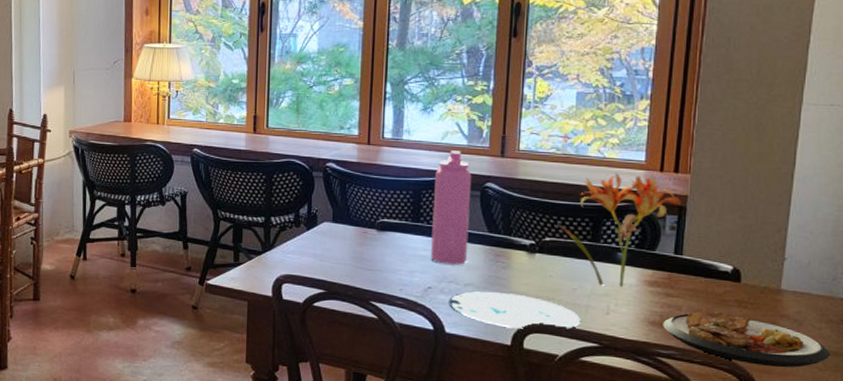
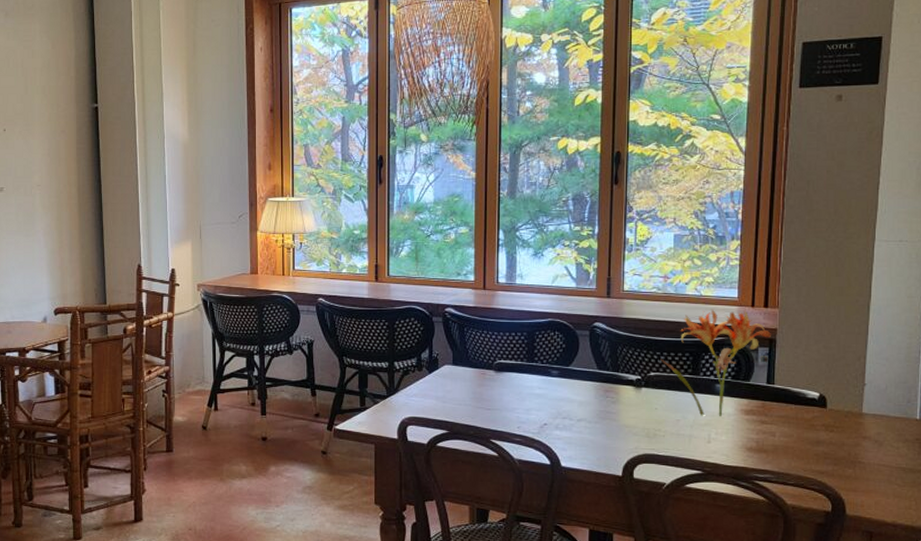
water bottle: present [431,150,472,265] -> none [546,293,581,401]
plate: present [449,291,582,329] -> none [564,426,686,460]
plate: present [663,311,831,368] -> none [759,435,908,485]

